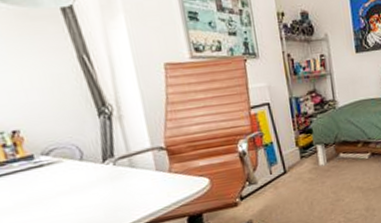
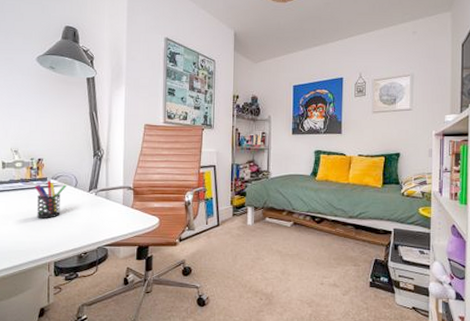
pen holder: none [16,158,67,210] -> present [34,181,66,218]

